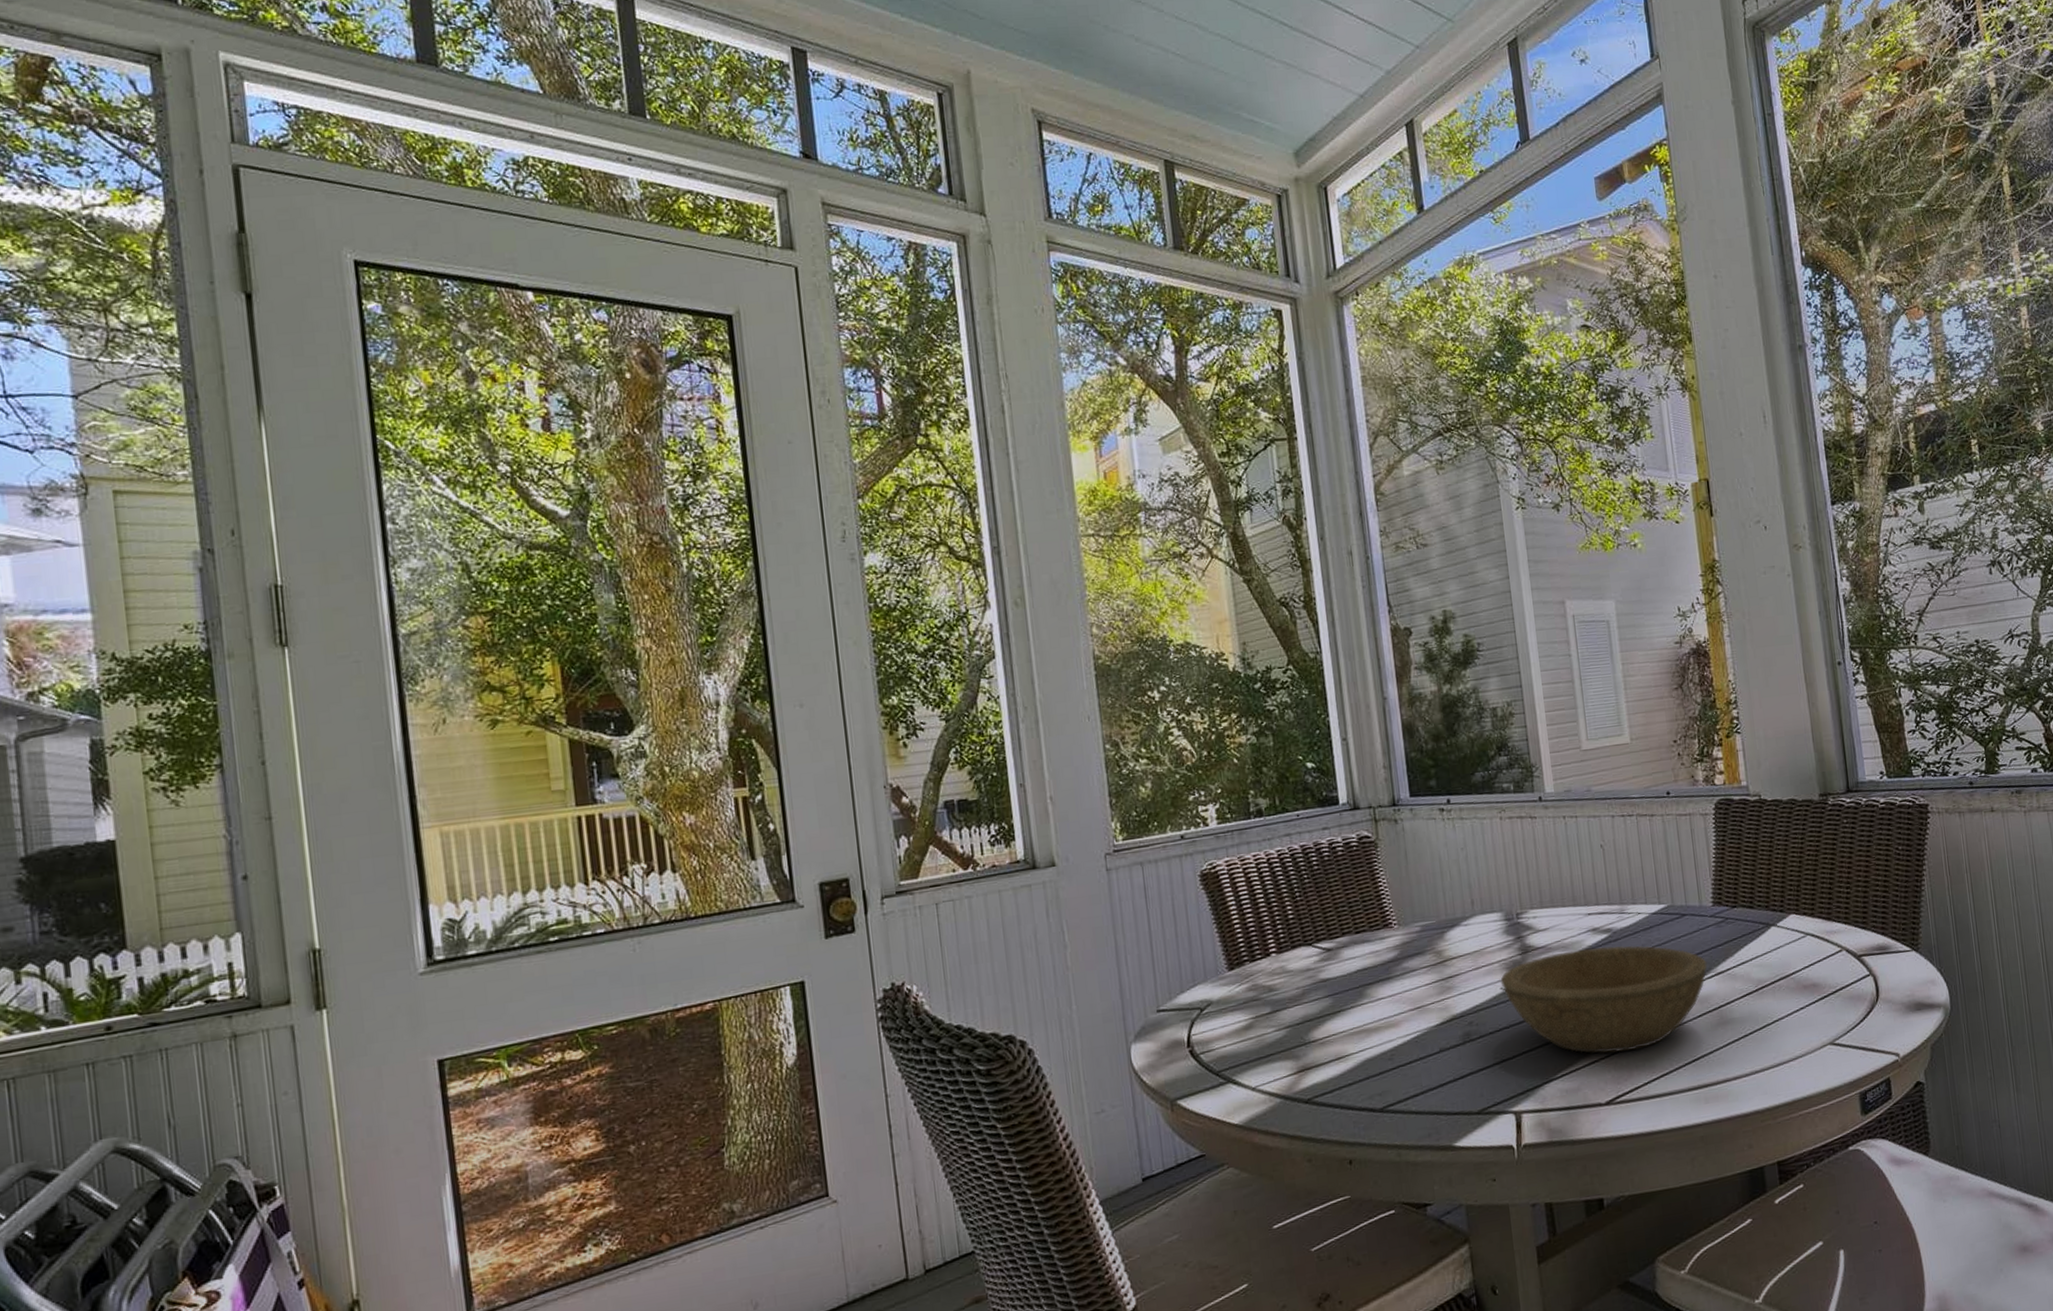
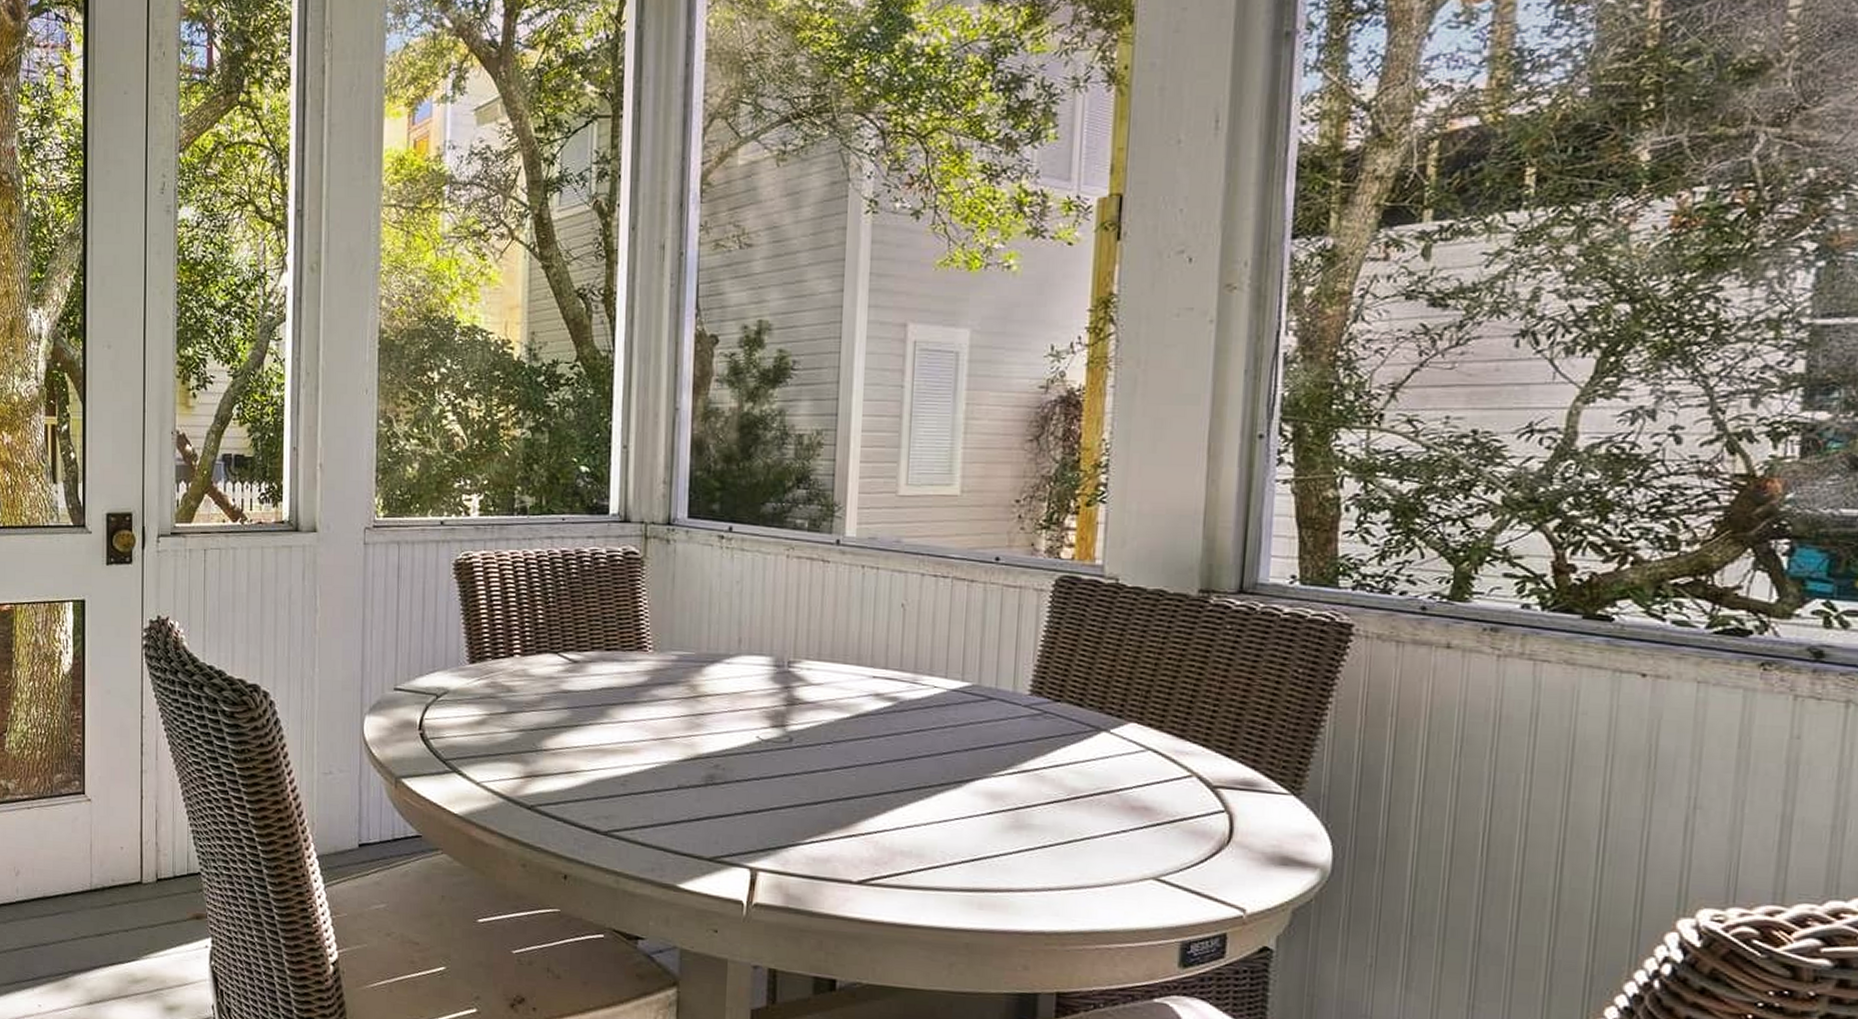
bowl: present [1500,945,1707,1054] -> none [757,711,1010,834]

